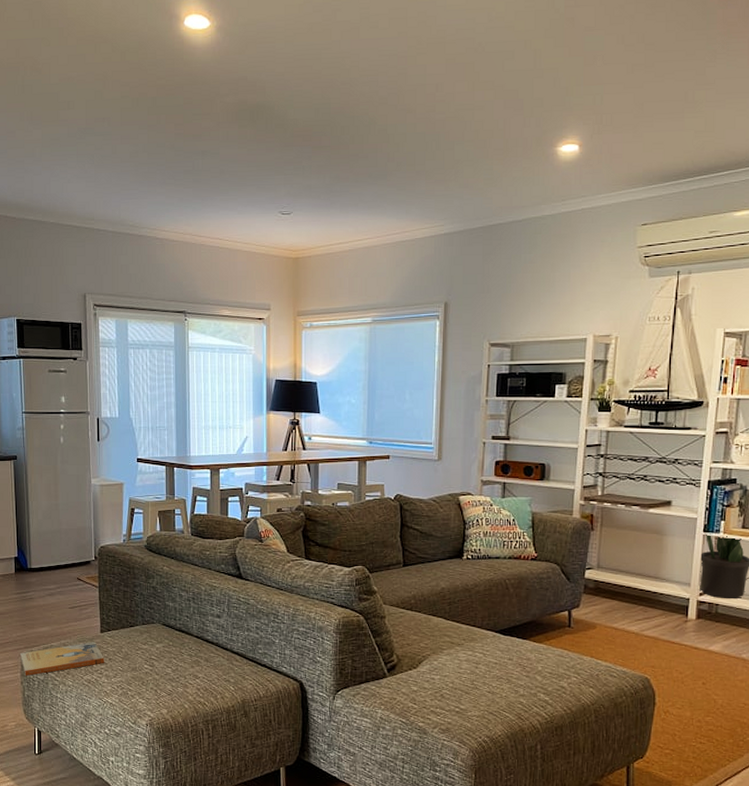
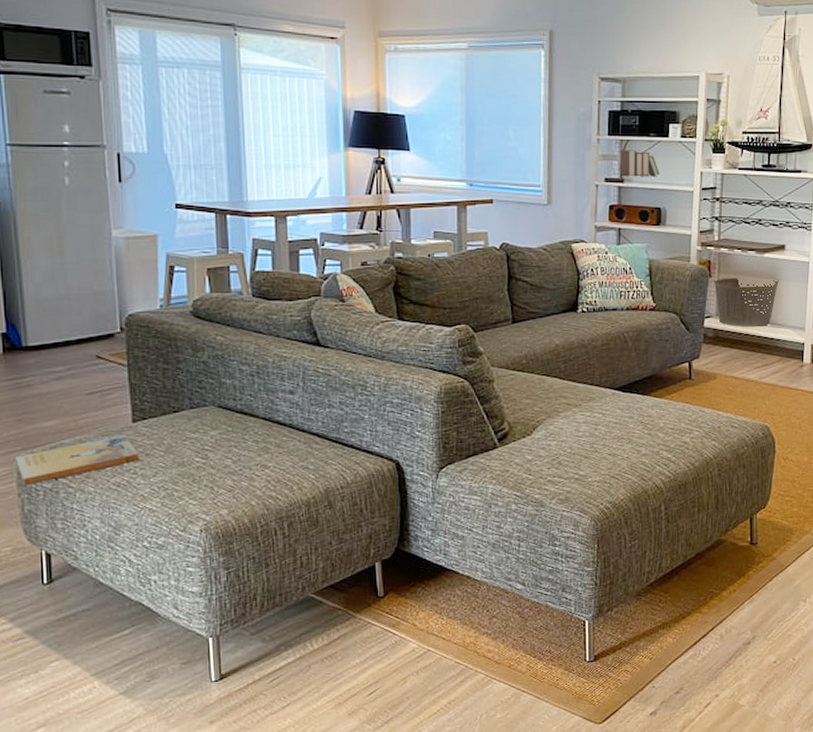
books: none [507,410,545,435] -> present [620,150,660,177]
basket: none [595,531,663,581] -> present [713,277,778,328]

